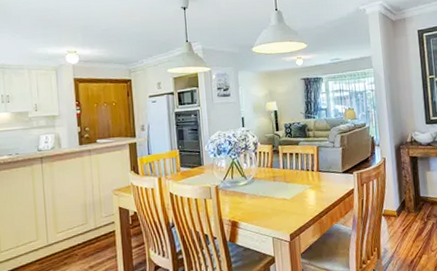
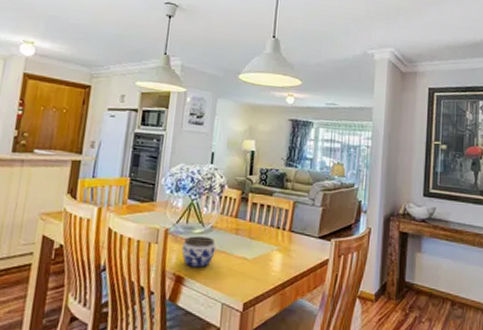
jar: none [232,187,260,213] -> present [181,236,216,268]

